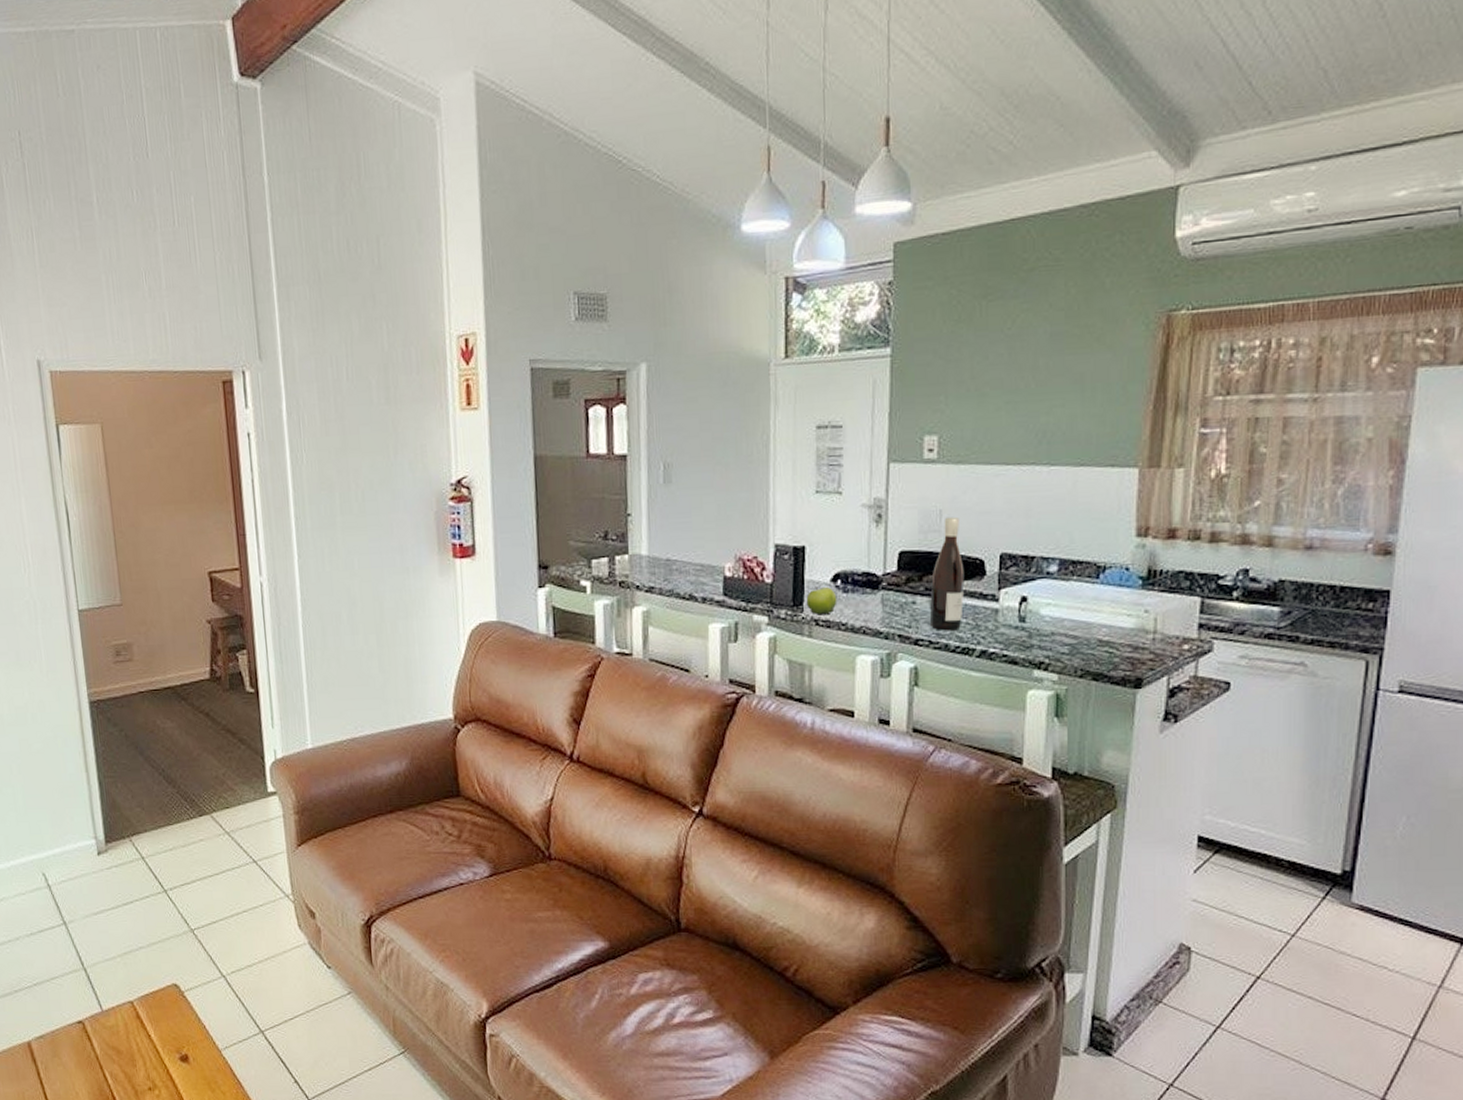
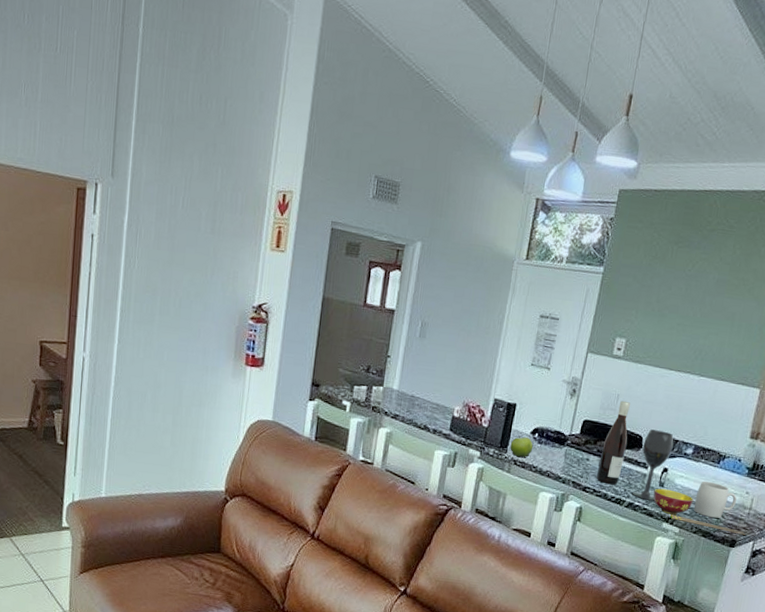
wine glass: none [984,547,1029,643] -> present [632,429,674,501]
bowl: none [1013,624,1154,670] -> present [653,488,745,535]
mug: none [1073,604,1132,653] -> present [693,481,737,518]

